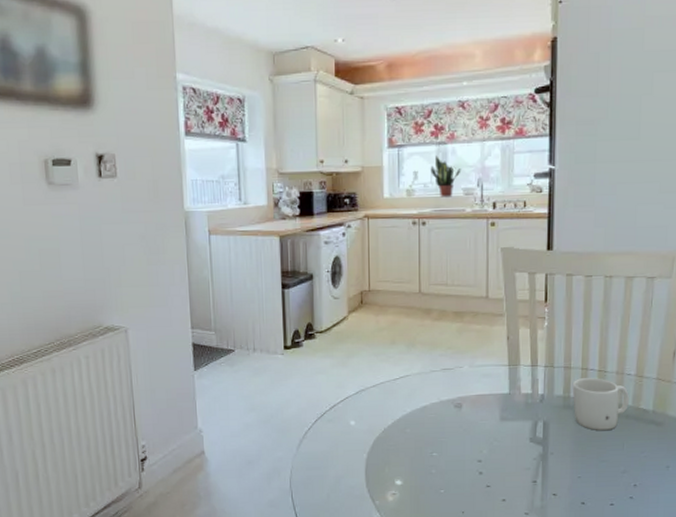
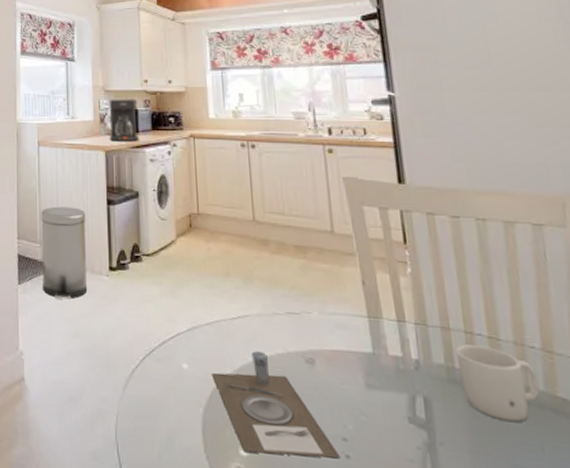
pedal bin: none [214,293,262,380] -> present [41,206,87,299]
coffee maker: none [283,181,314,226] -> present [109,99,139,142]
place setting: none [375,403,475,482] -> present [211,351,341,459]
potted plant: present [430,156,461,198] -> none [256,79,290,121]

